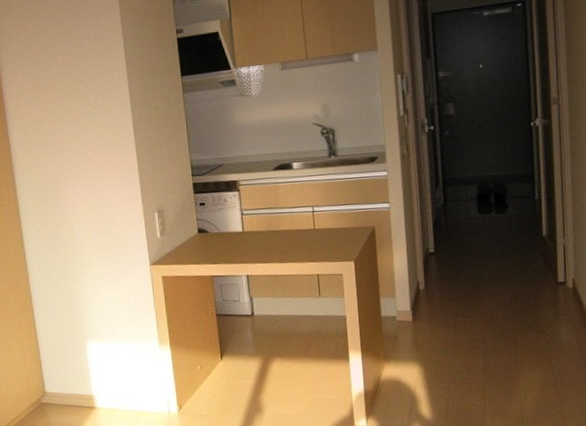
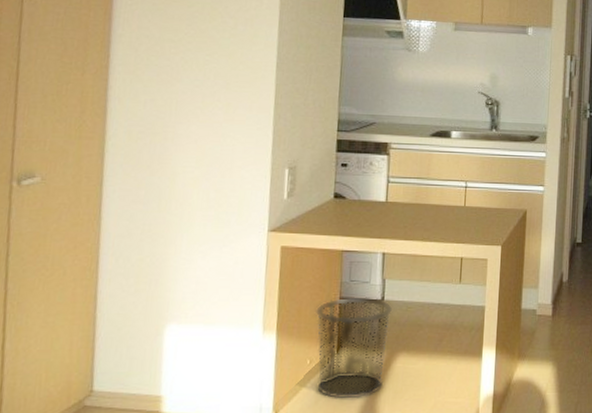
waste bin: none [197,313,265,398] -> present [315,297,393,401]

